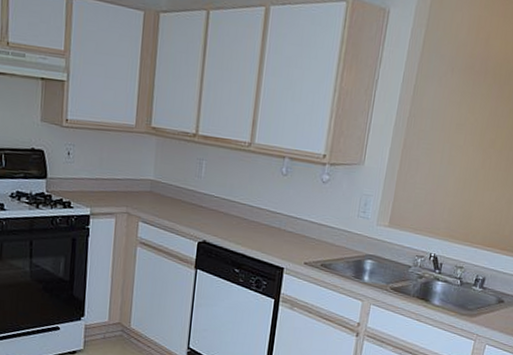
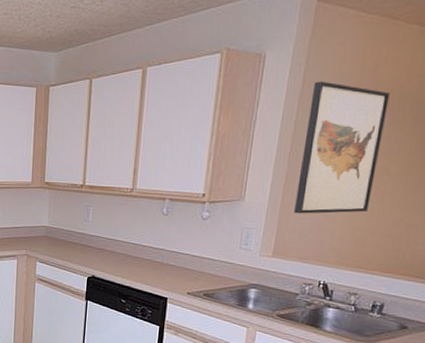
wall art: none [410,45,498,185] -> present [294,81,390,214]

